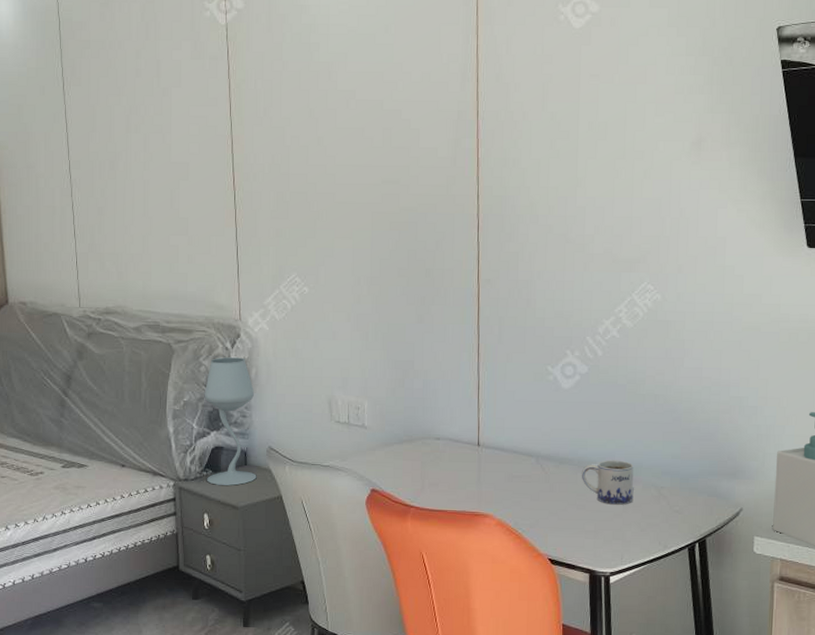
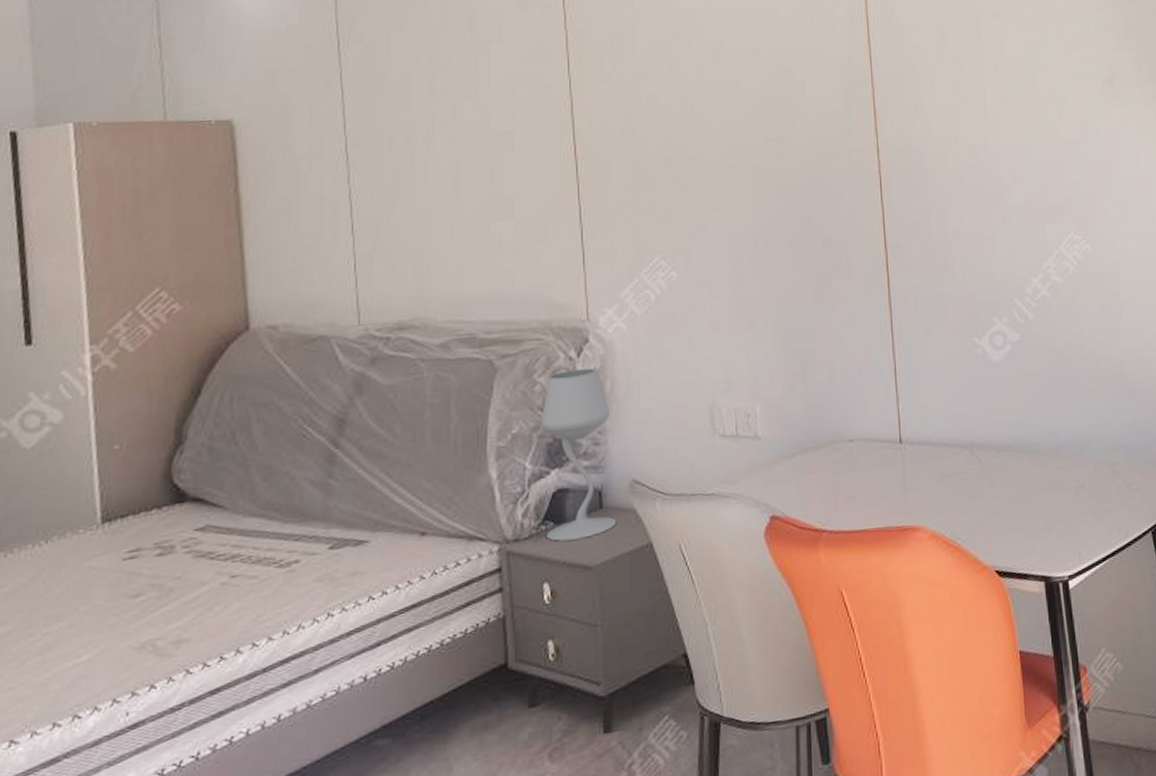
mug: present [581,460,634,505] -> none [1023,438,1085,493]

